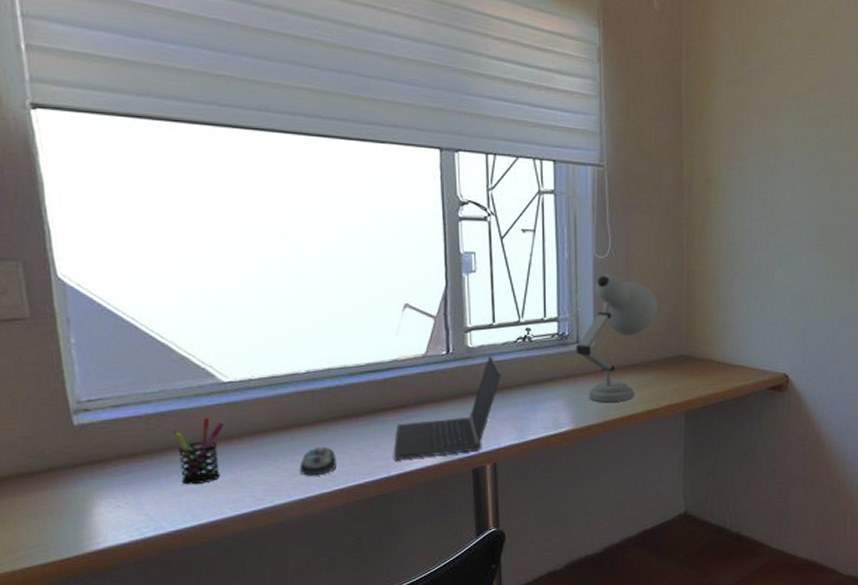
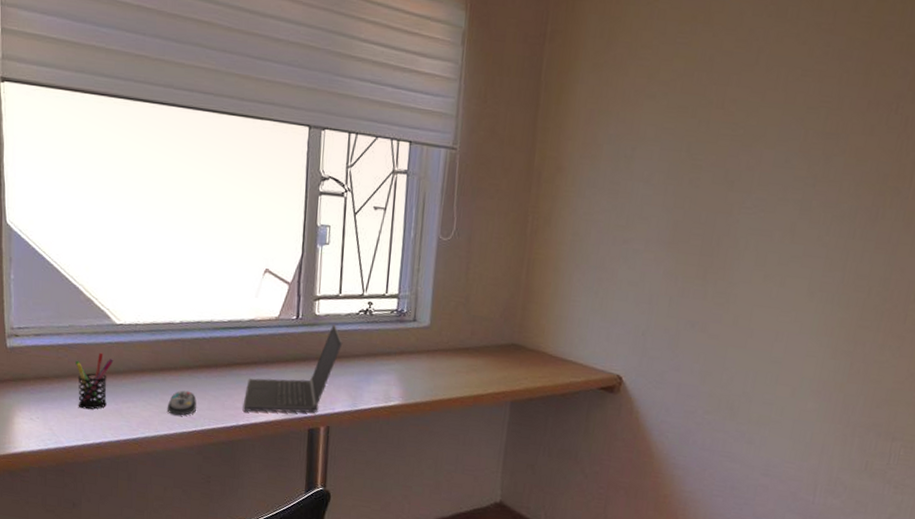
desk lamp: present [576,274,658,402] -> none [412,256,496,384]

